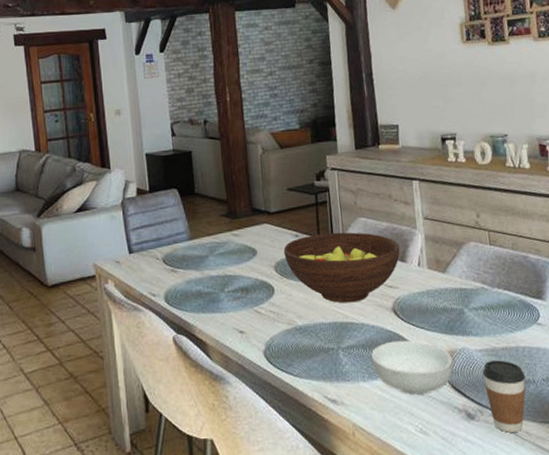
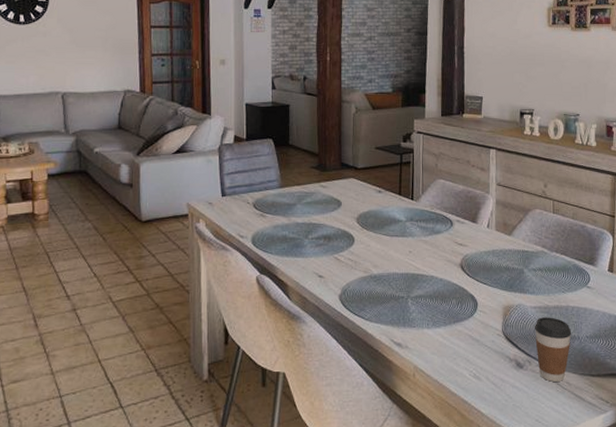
fruit bowl: present [283,232,401,303] -> none [366,191,473,257]
cereal bowl: present [370,340,453,395] -> none [436,293,510,343]

